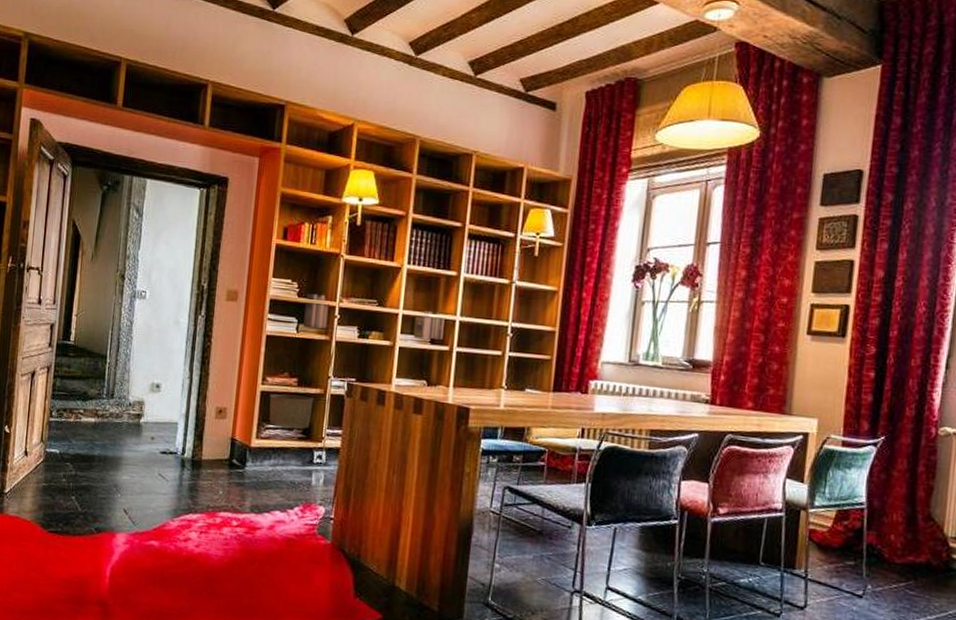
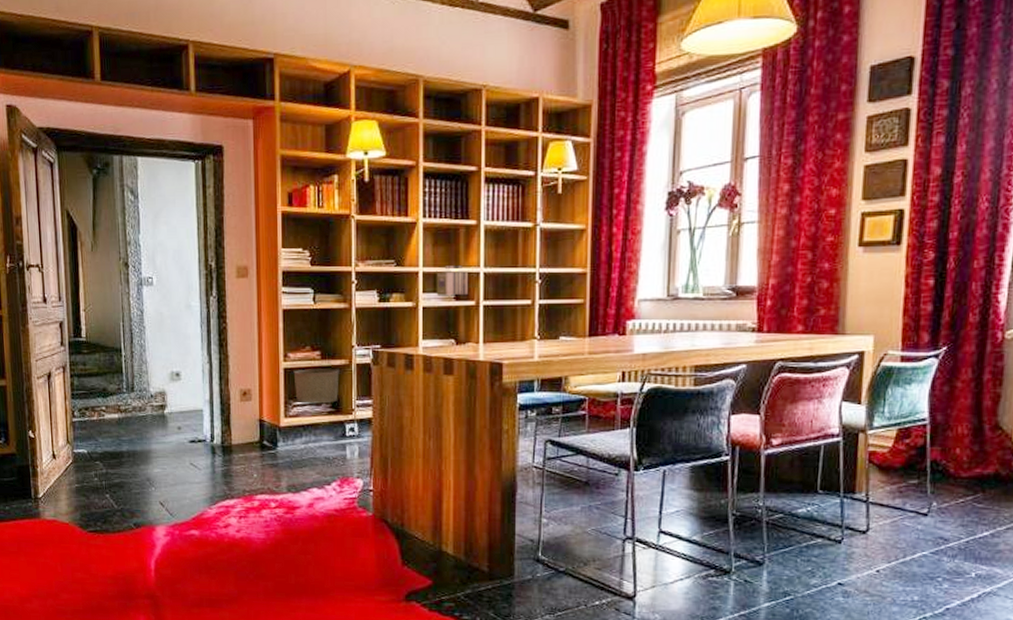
books: present [303,293,329,329] -> none [320,260,345,296]

